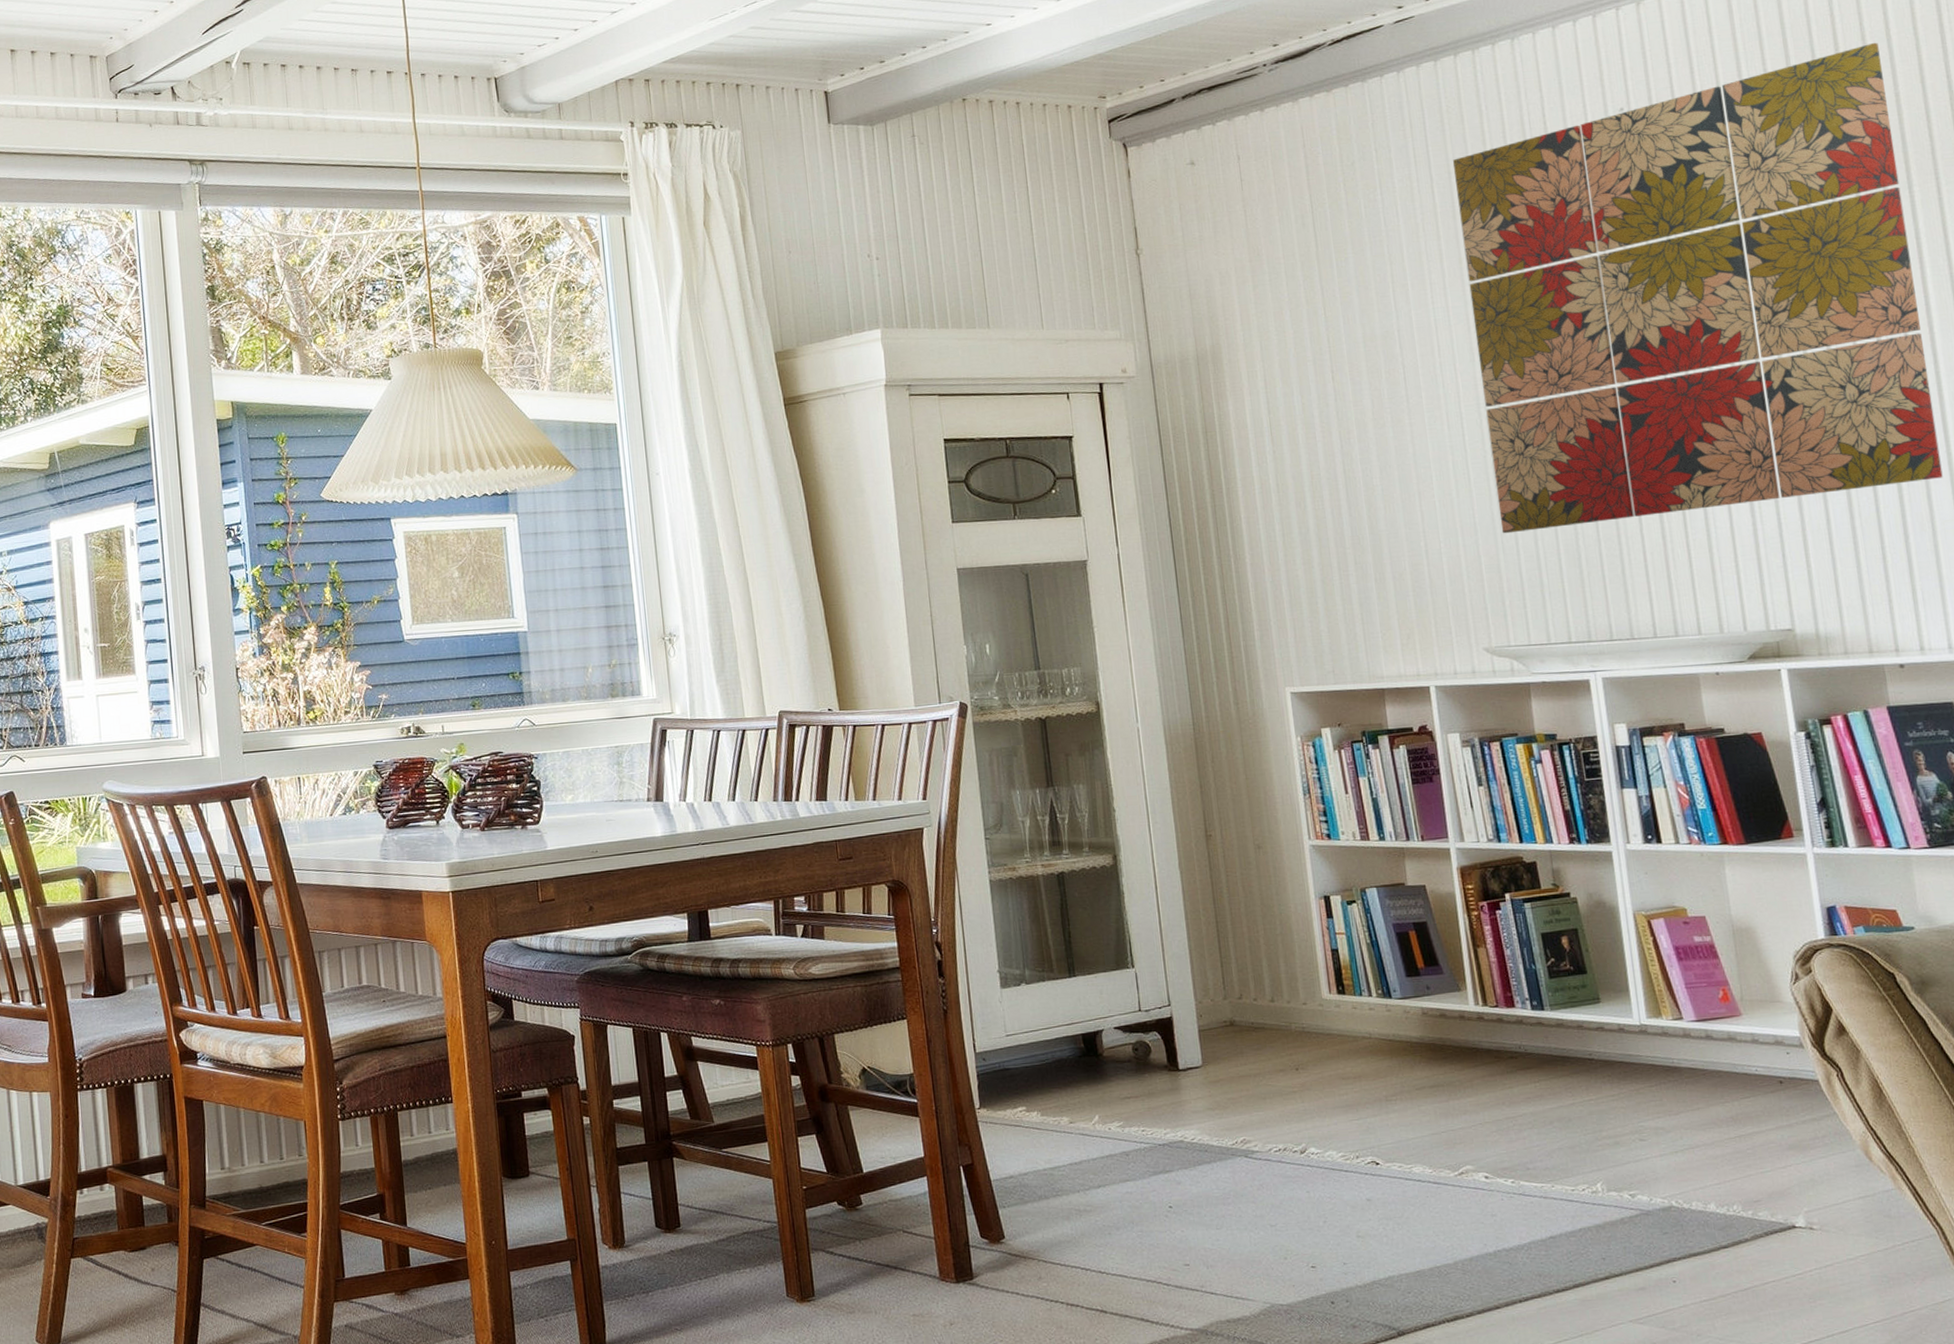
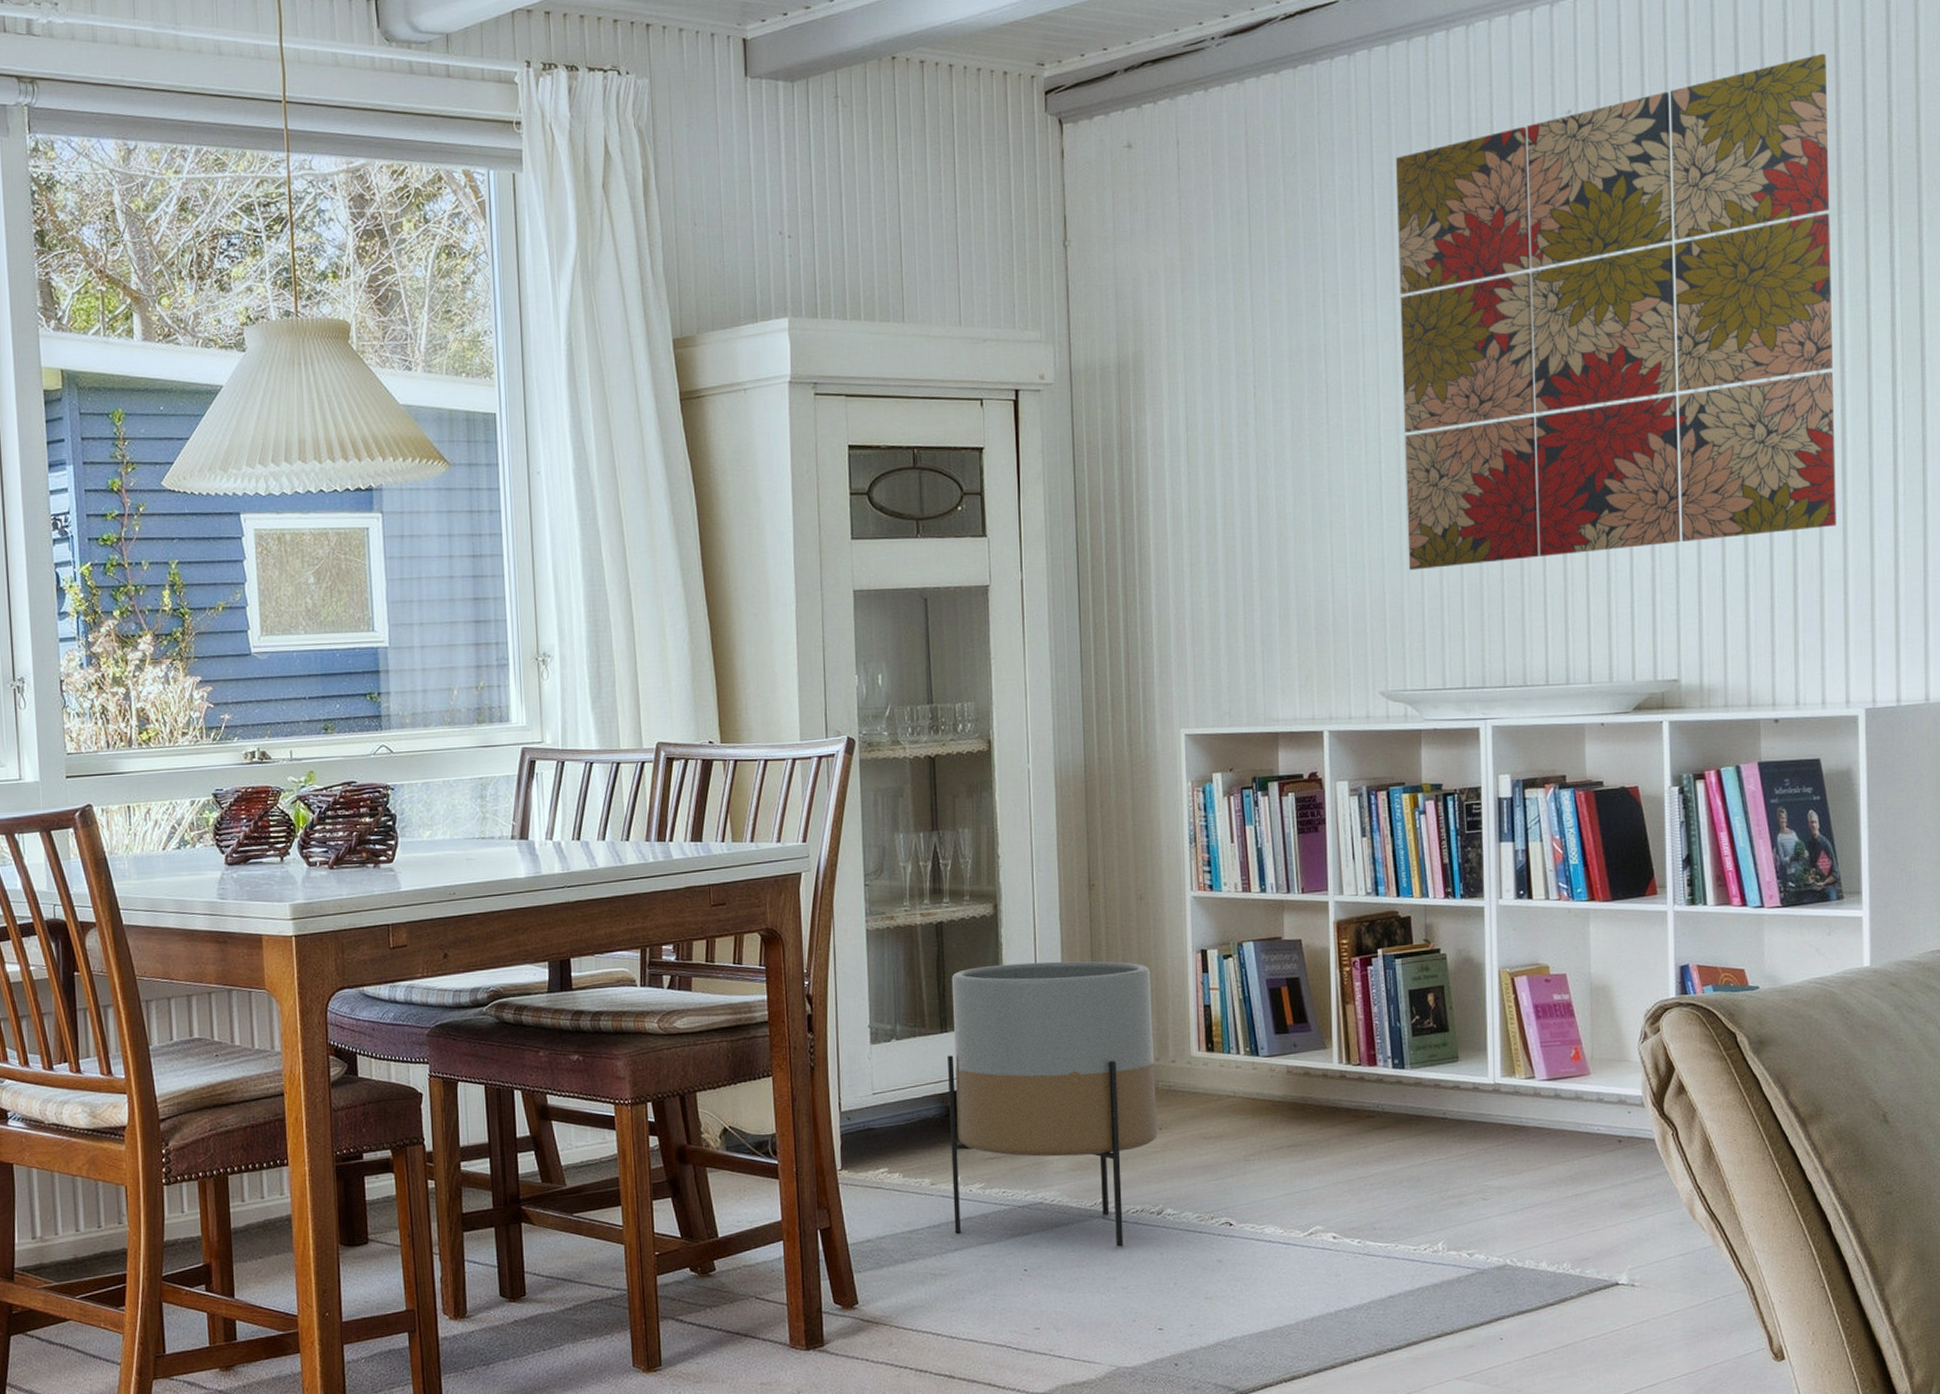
planter: none [1076,907,1294,1185] -> present [948,961,1157,1247]

